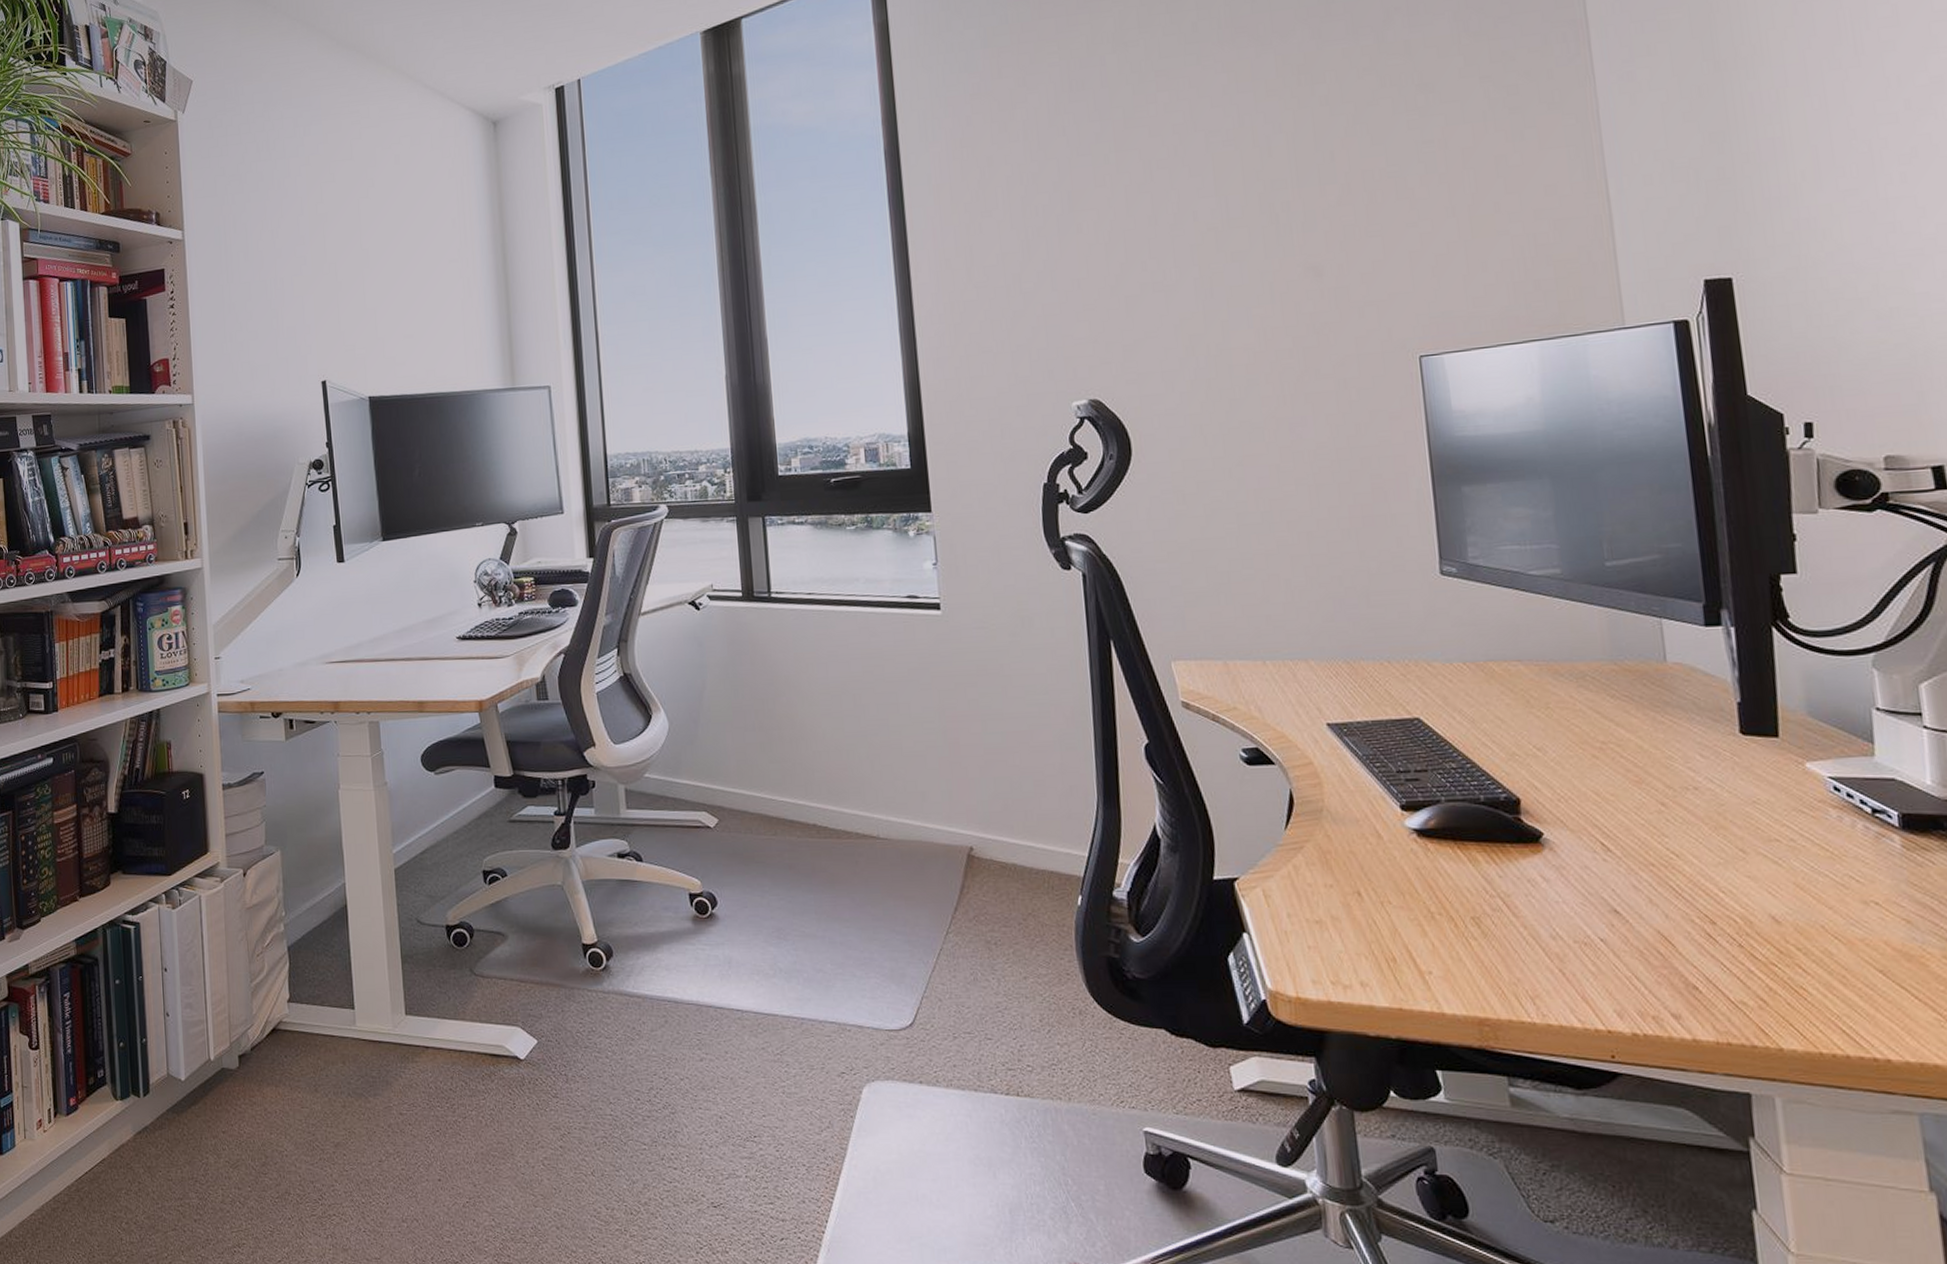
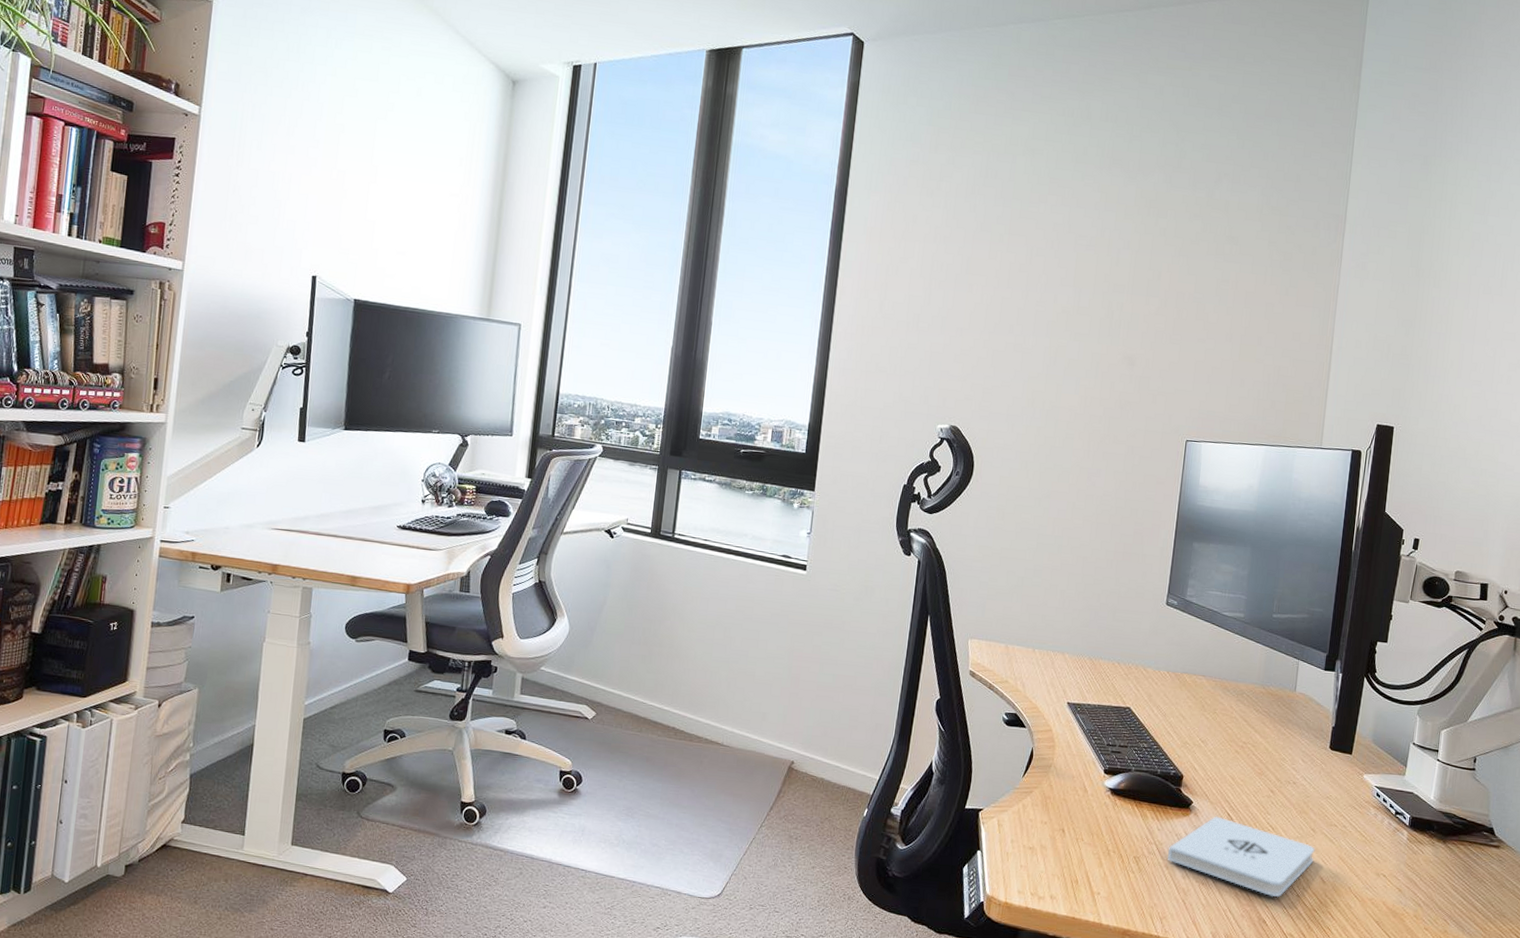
notepad: none [1521,848,1754,952] -> present [1168,816,1315,898]

